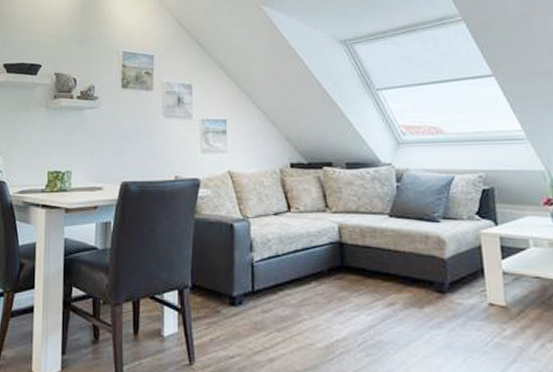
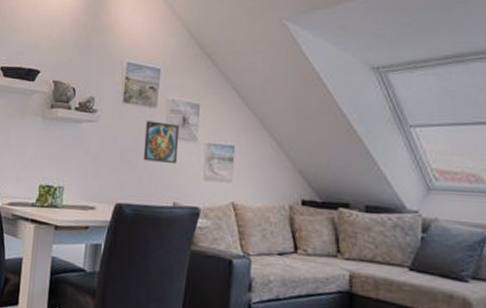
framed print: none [144,103,176,141] -> present [143,120,180,164]

